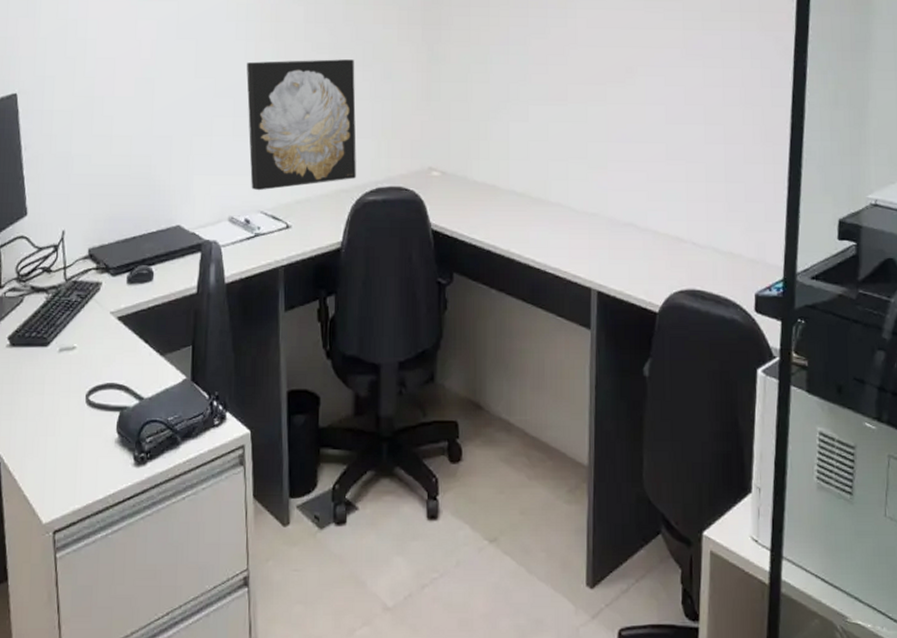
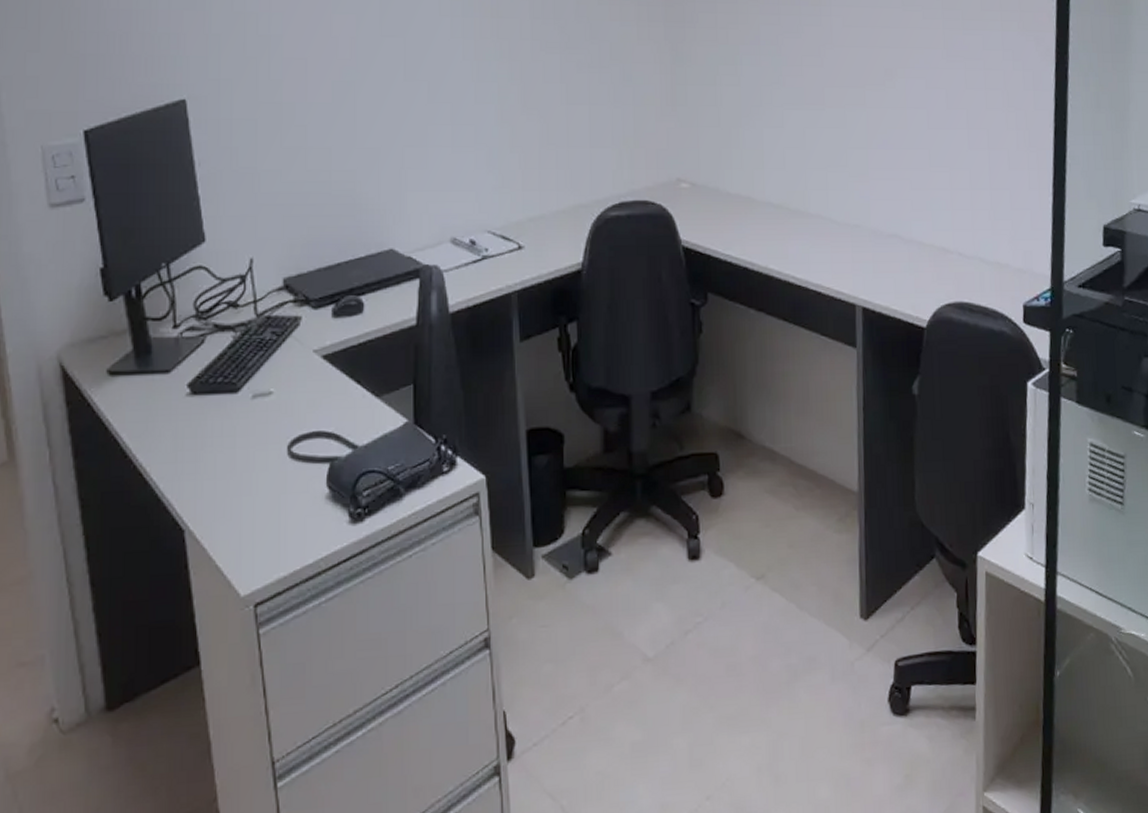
wall art: present [246,59,356,191] -> none [465,60,596,208]

